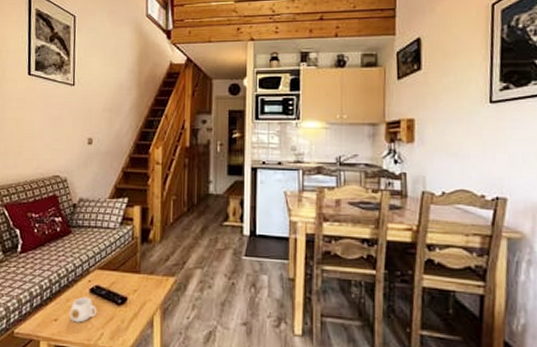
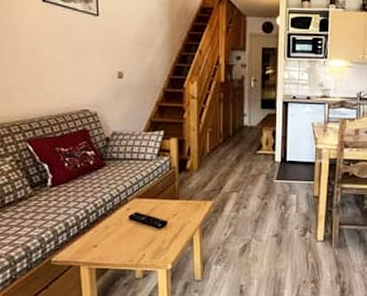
mug: present [70,296,97,323] -> none [110,223,137,247]

